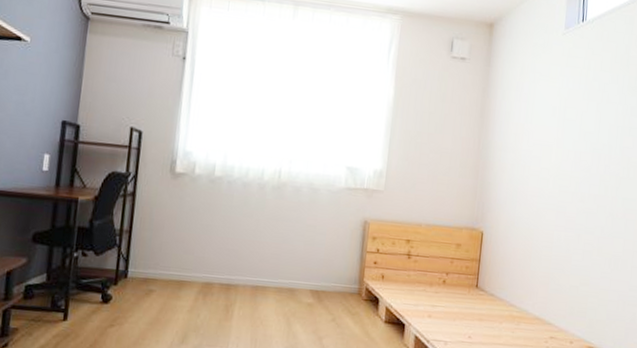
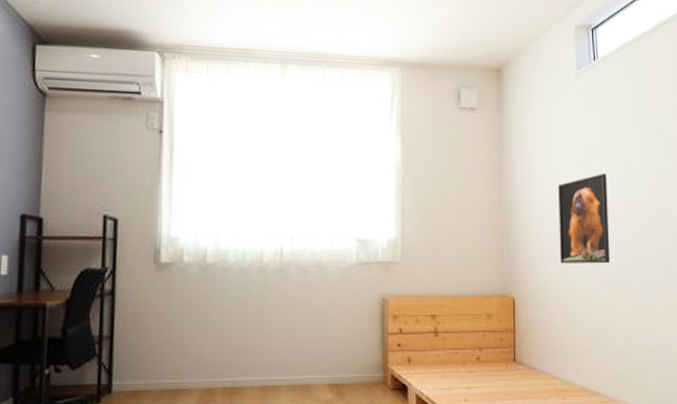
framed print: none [528,126,582,210] -> present [558,173,611,264]

